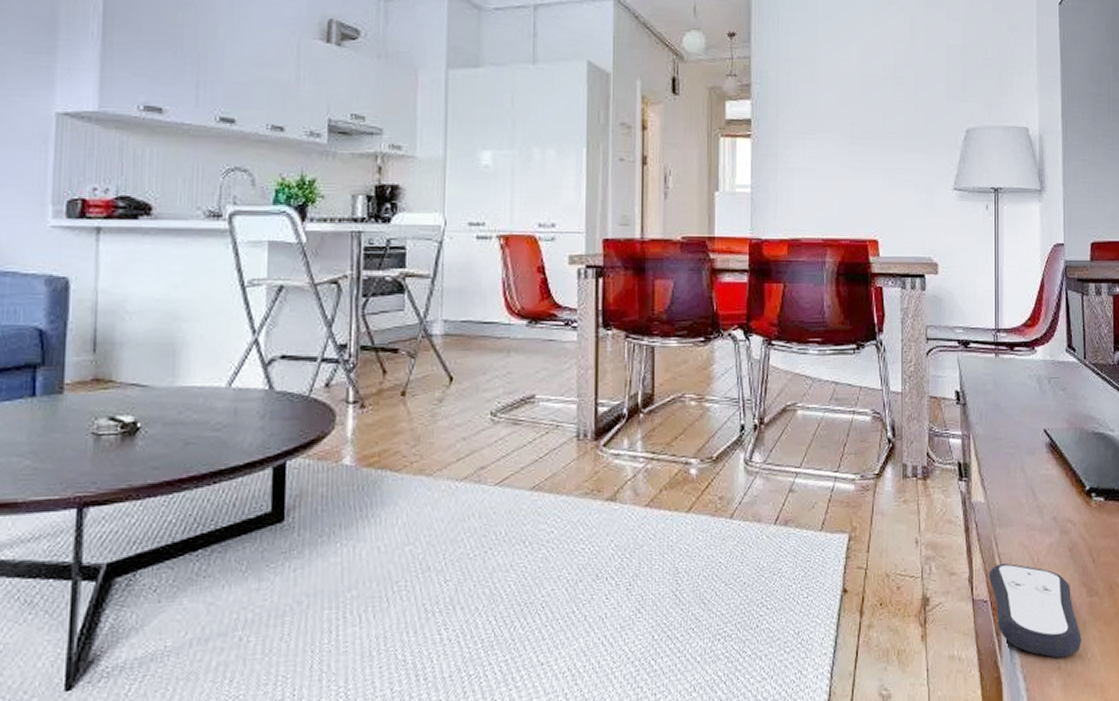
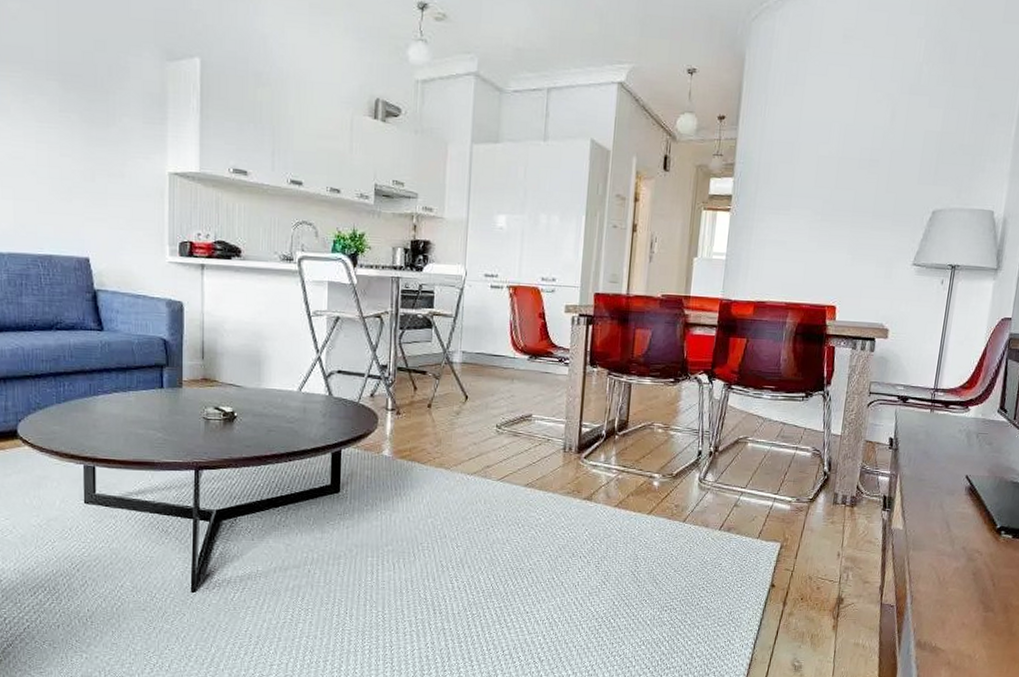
remote control: present [989,563,1082,658] -> none [898,579,973,656]

